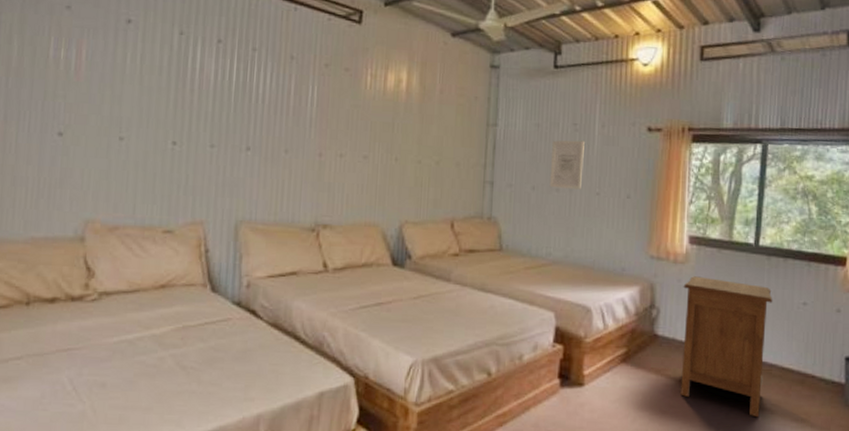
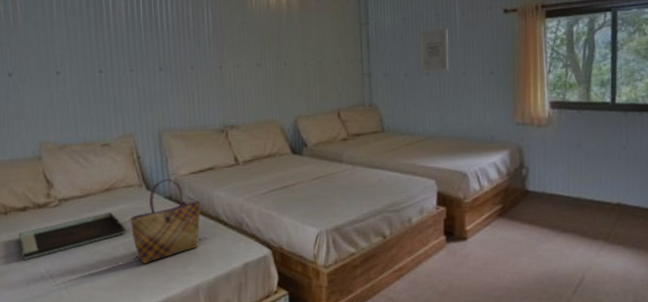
tray: none [40,315,179,365] -> present [18,212,126,260]
tote bag: none [185,280,276,383] -> present [131,178,201,264]
nightstand: present [680,276,773,418] -> none [548,136,632,254]

